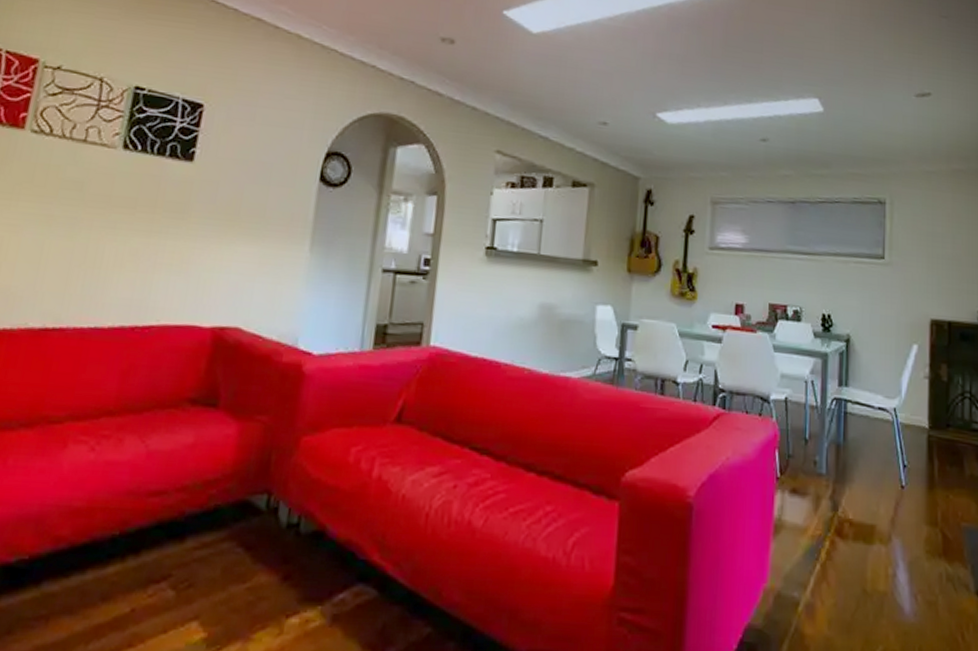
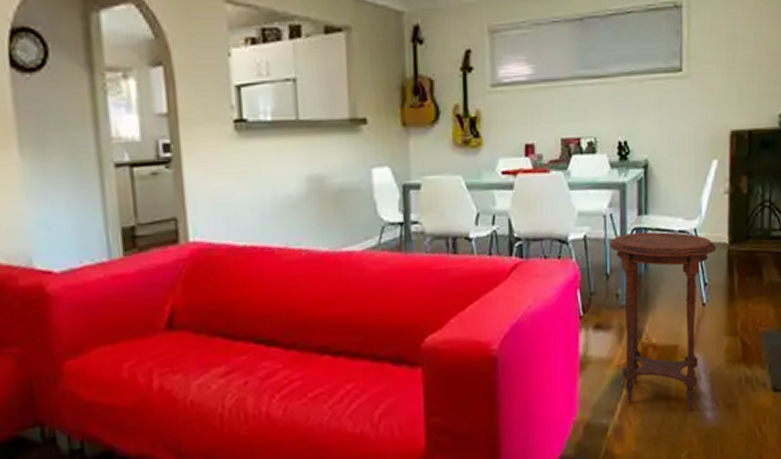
side table: none [808,402,917,602] -> present [608,231,717,412]

